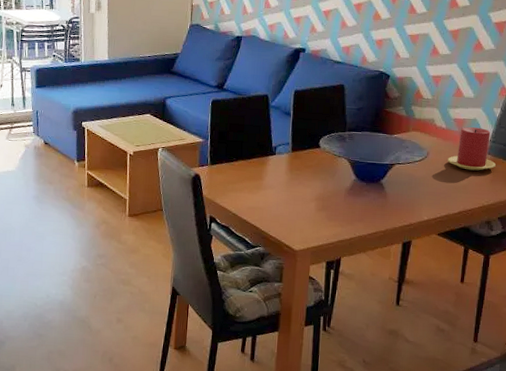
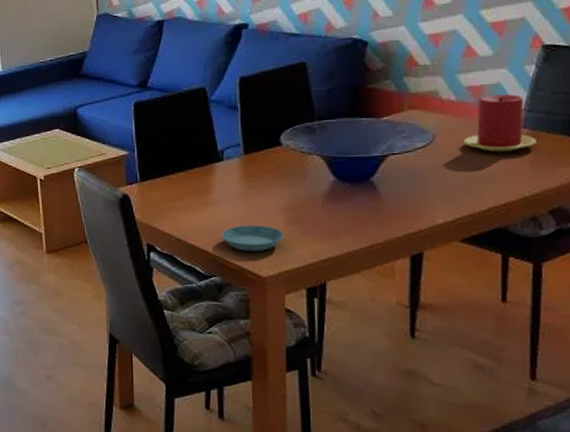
saucer: none [267,208,314,230] -> present [221,225,284,251]

